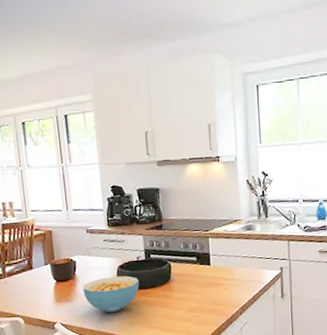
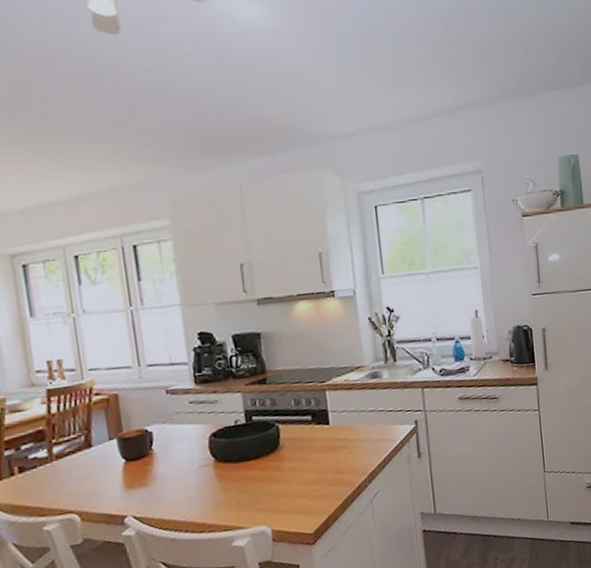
cereal bowl: present [83,275,140,313] -> none [162,445,239,496]

